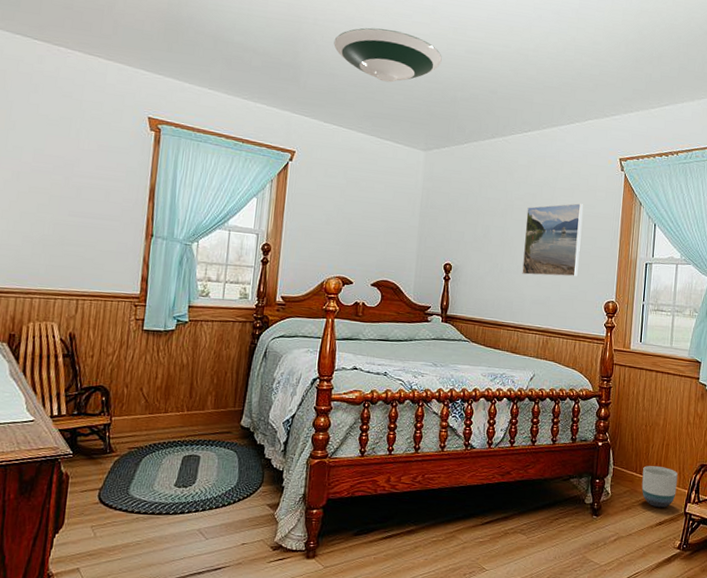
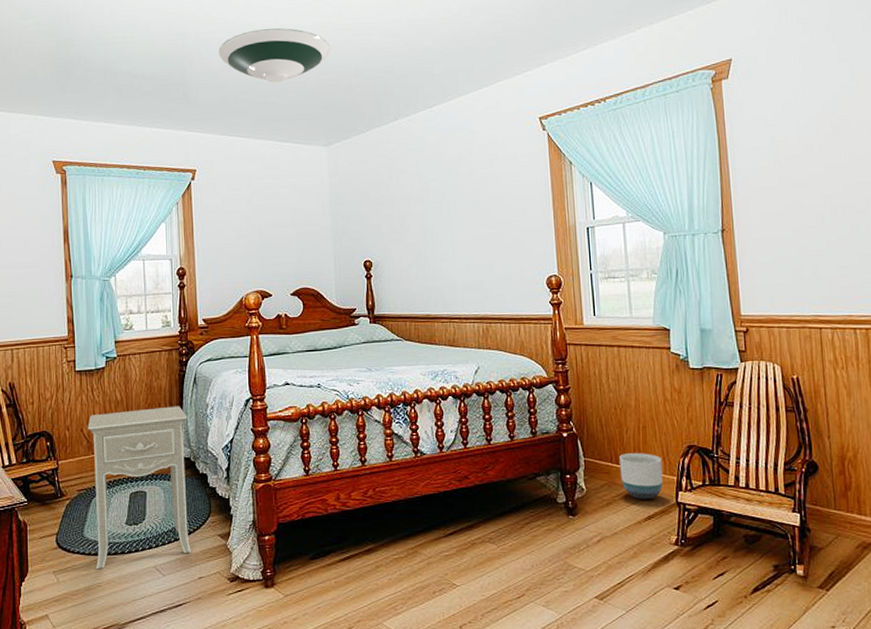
nightstand: none [137,375,253,528] -> present [88,406,191,570]
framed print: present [522,203,583,277] -> none [444,174,511,260]

